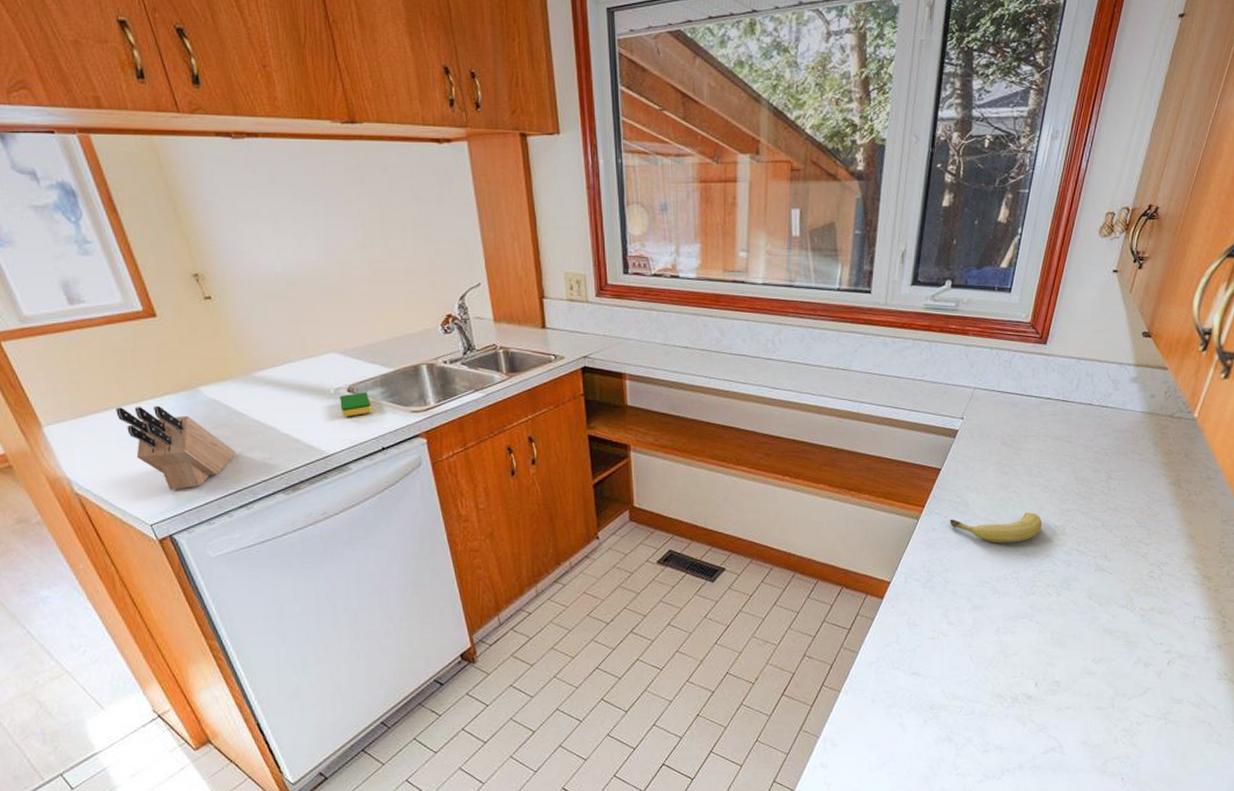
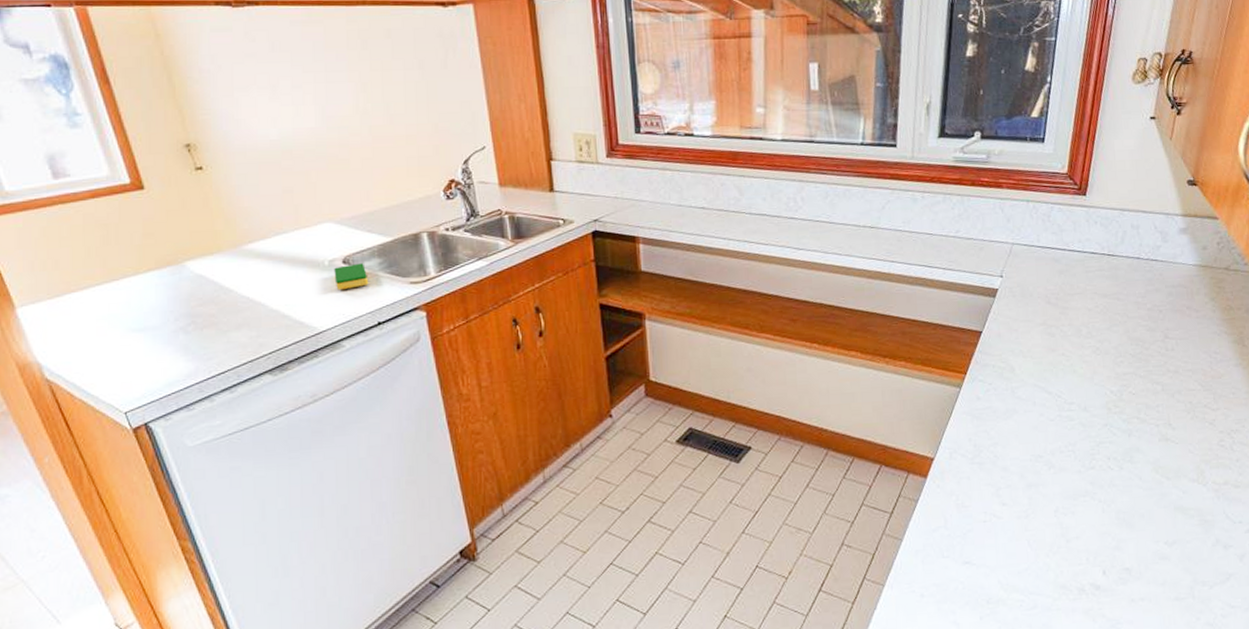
knife block: present [116,405,236,490] -> none [95,282,221,374]
fruit: present [950,512,1043,543] -> none [995,377,1097,412]

